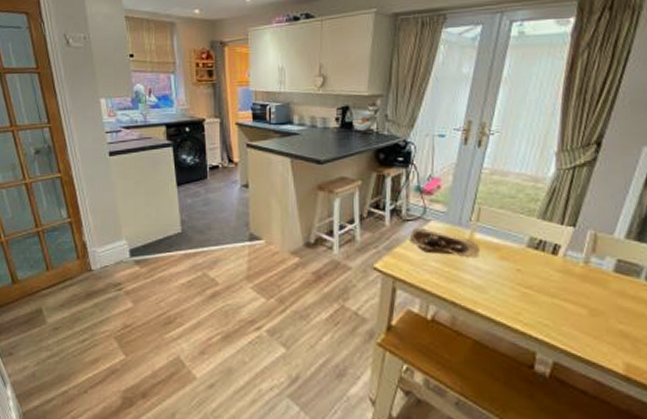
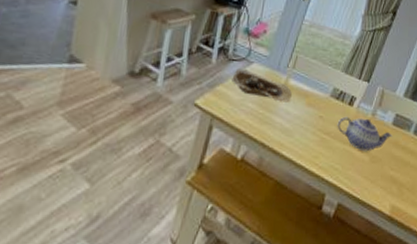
teapot: none [540,267,616,305] -> present [337,116,393,152]

